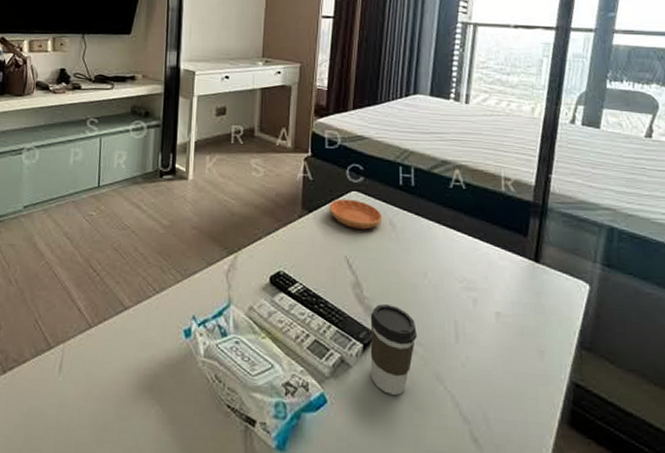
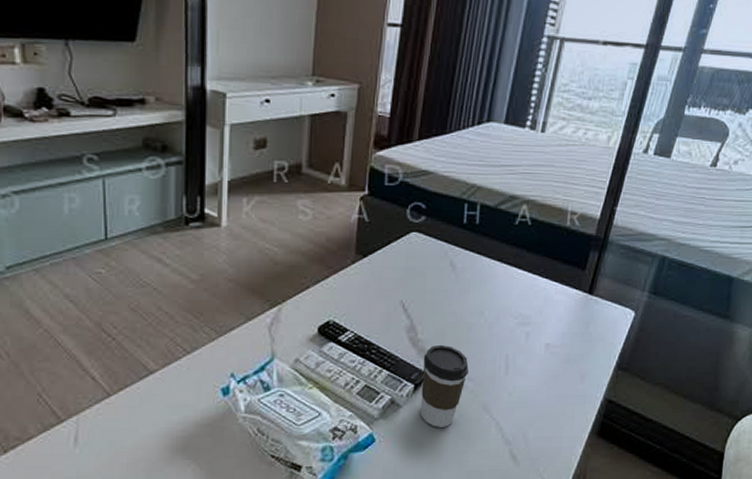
saucer: present [329,199,383,230] -> none [386,241,443,272]

